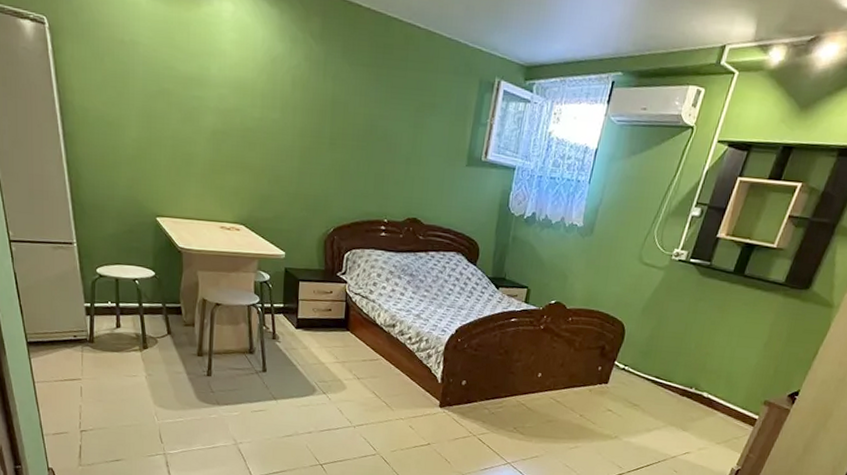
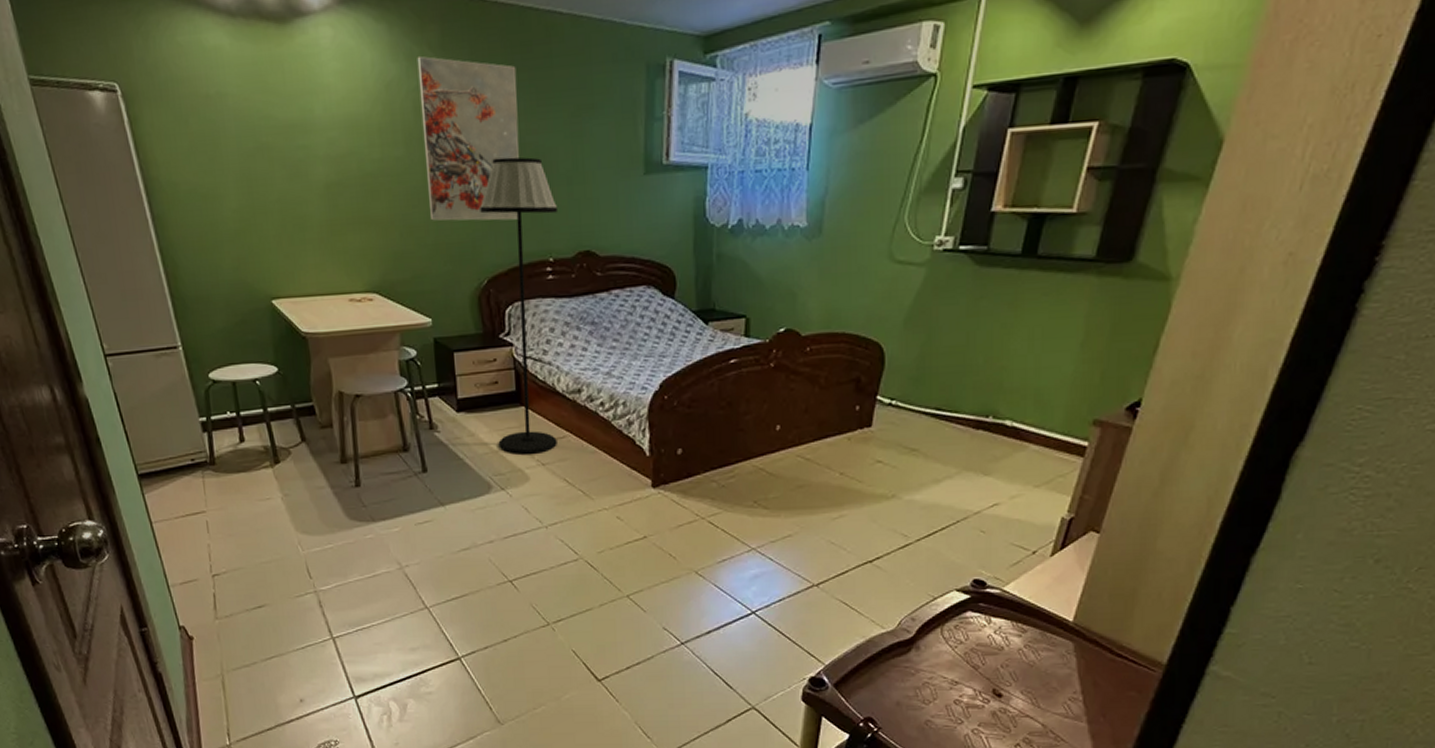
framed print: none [294,41,378,185] -> present [417,56,520,221]
floor lamp: none [325,133,397,369] -> present [480,157,559,454]

